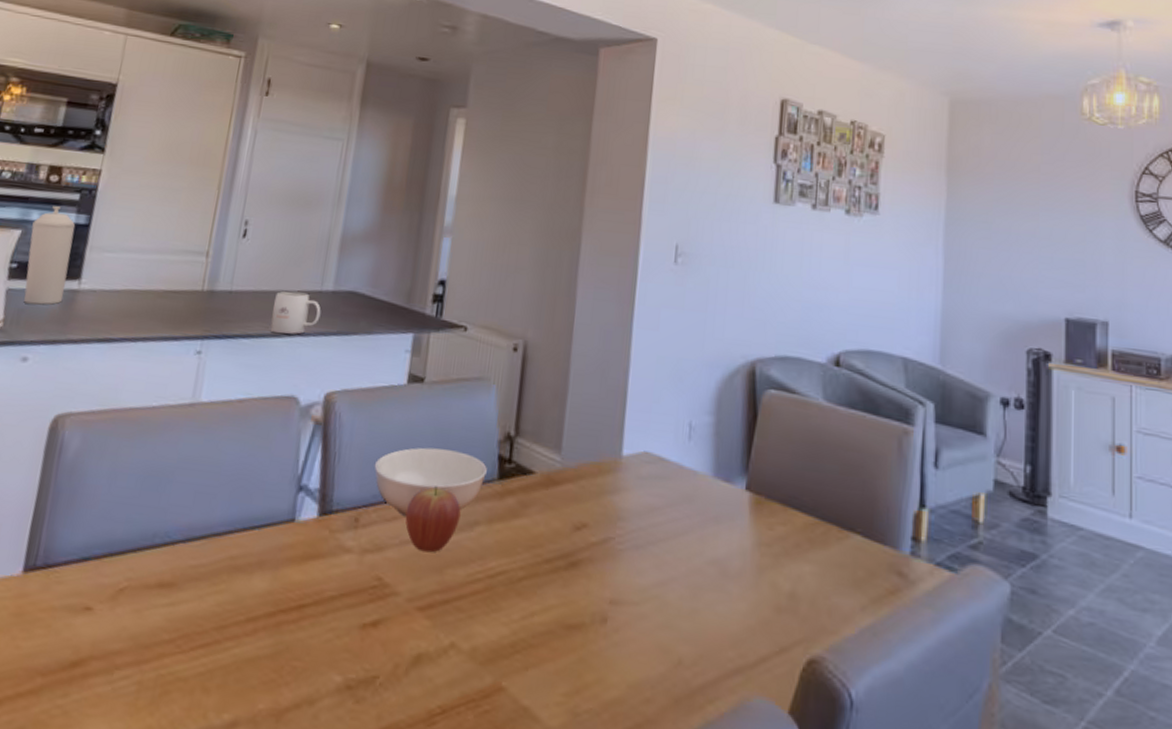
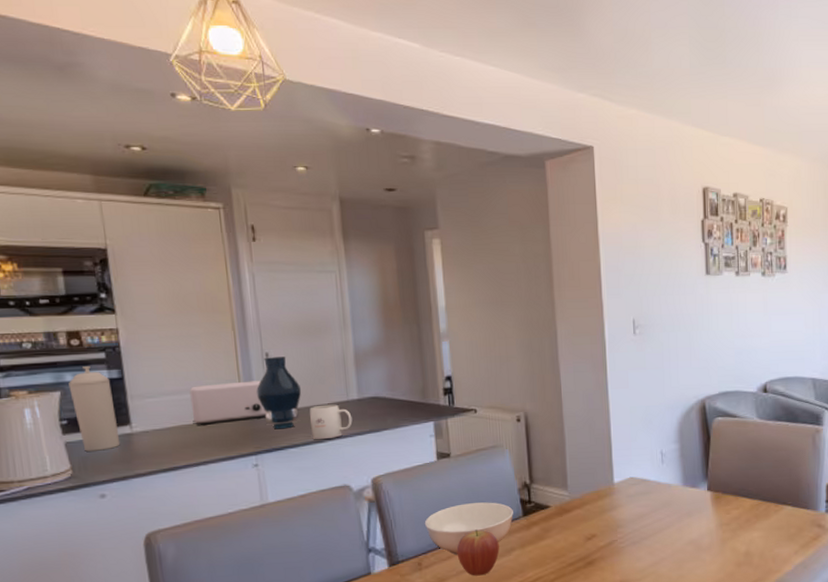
toaster: none [146,246,232,298] -> present [189,380,266,426]
vase: none [222,225,274,314] -> present [256,357,302,430]

